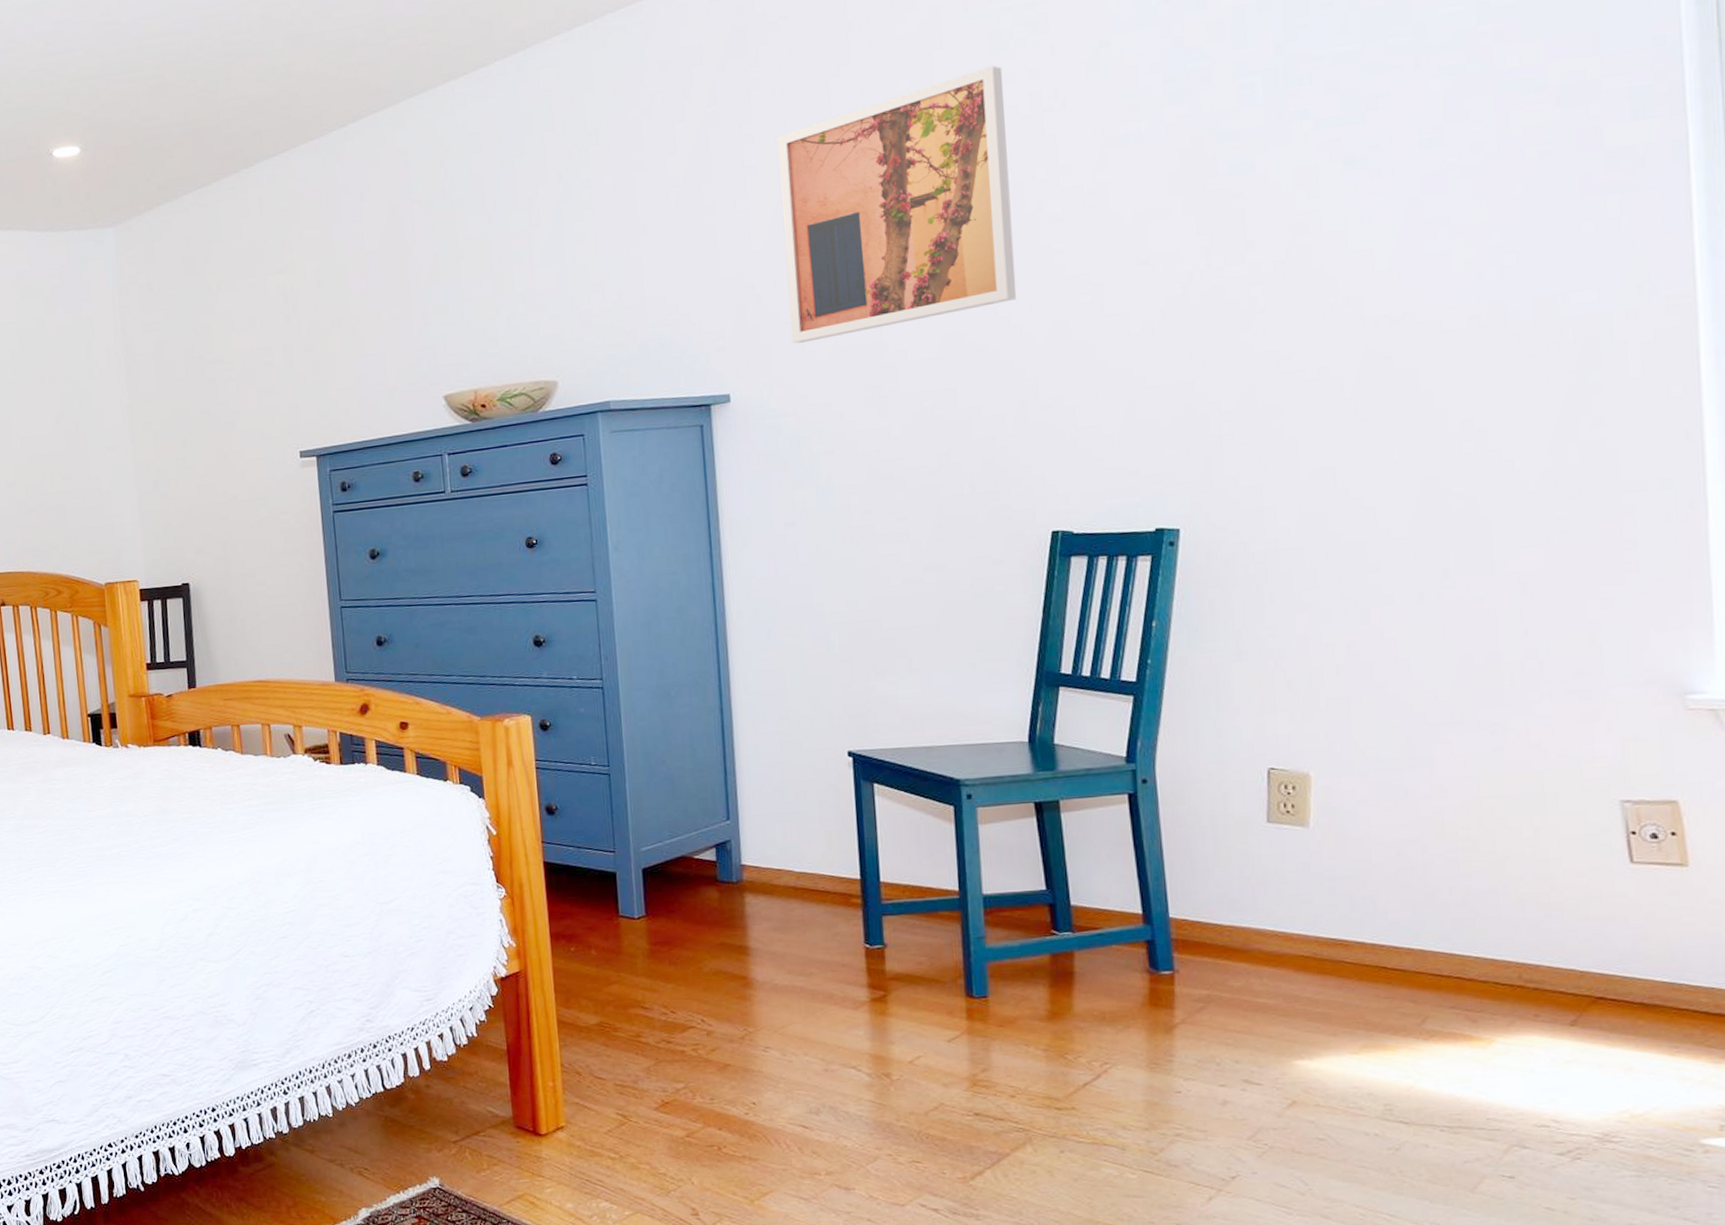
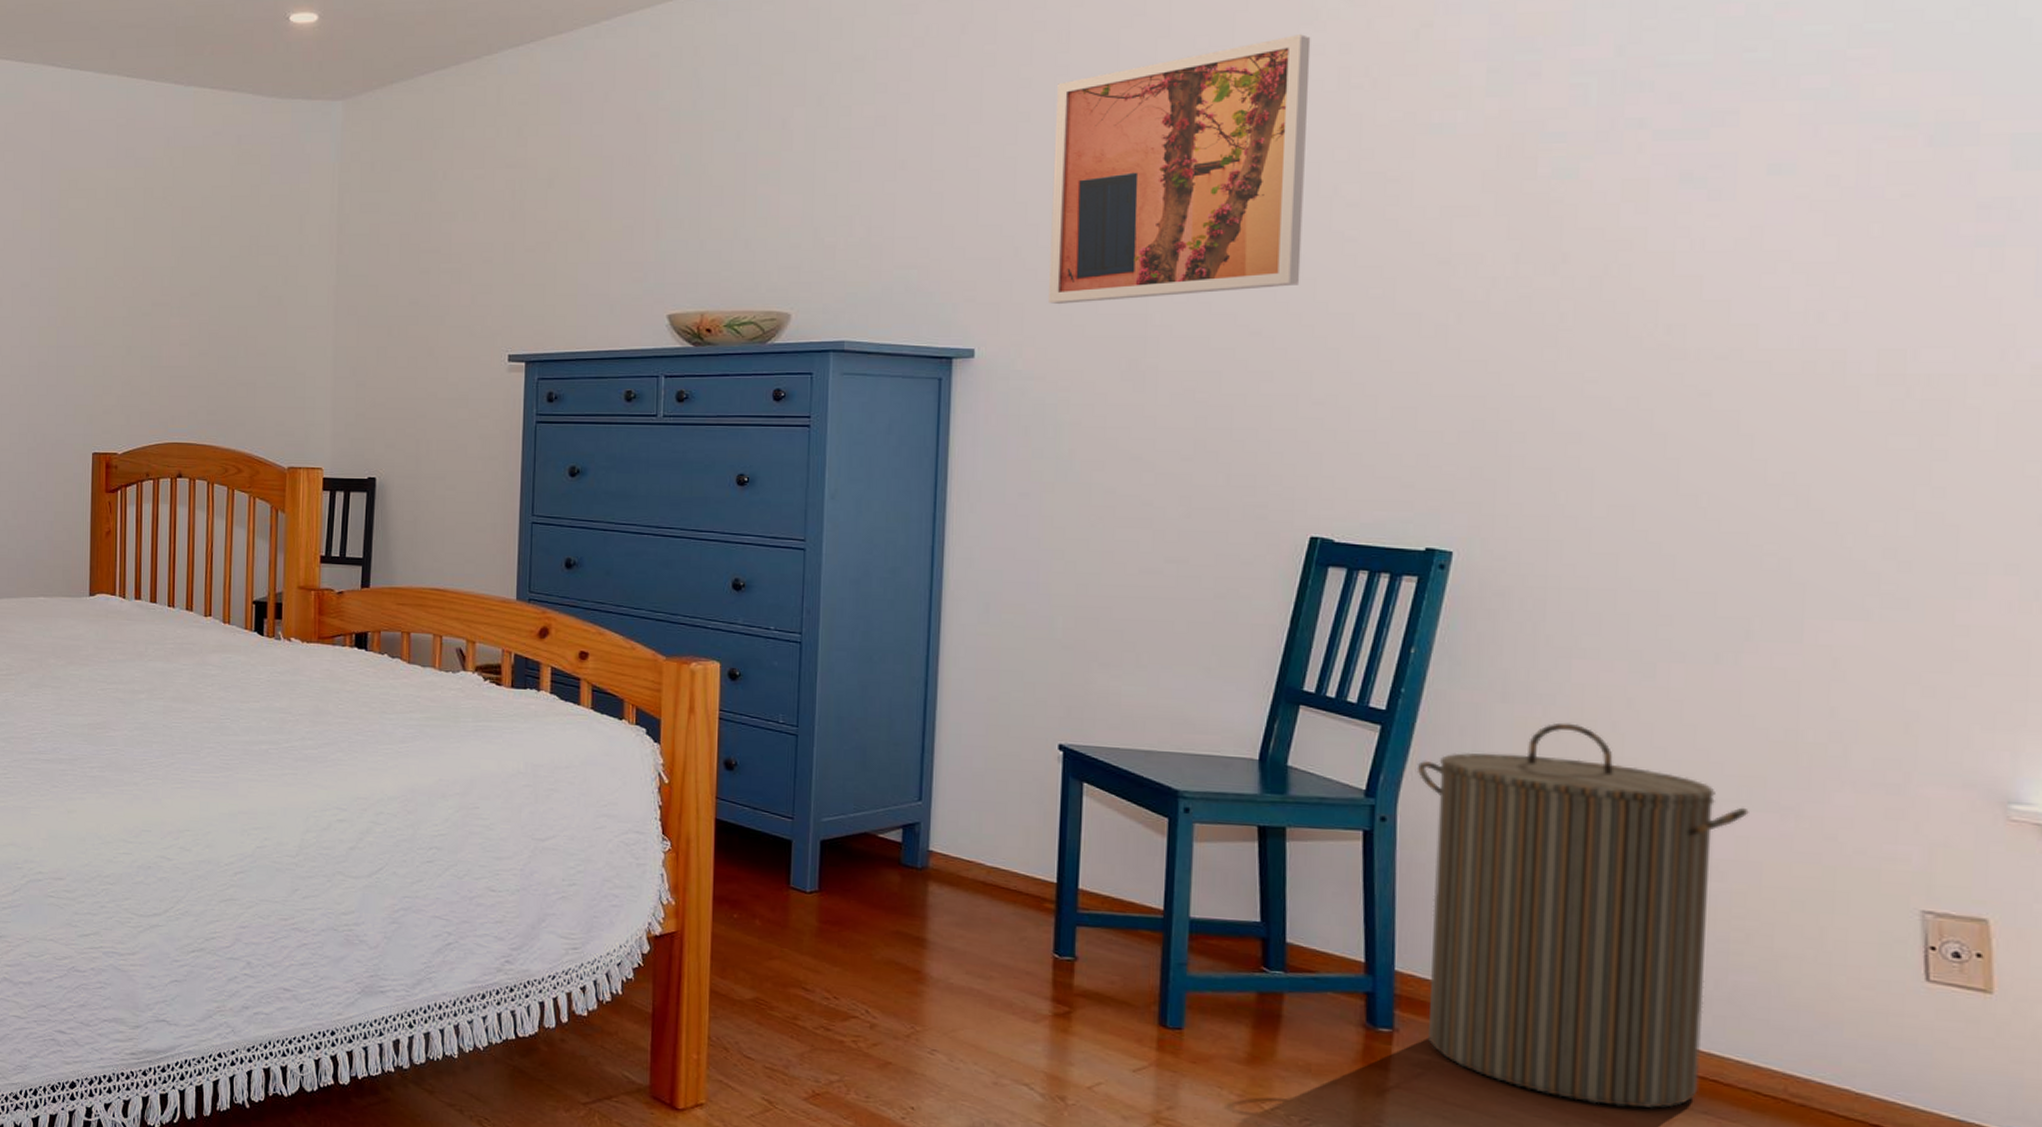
laundry hamper: none [1169,672,1463,1013] -> present [1416,722,1749,1108]

